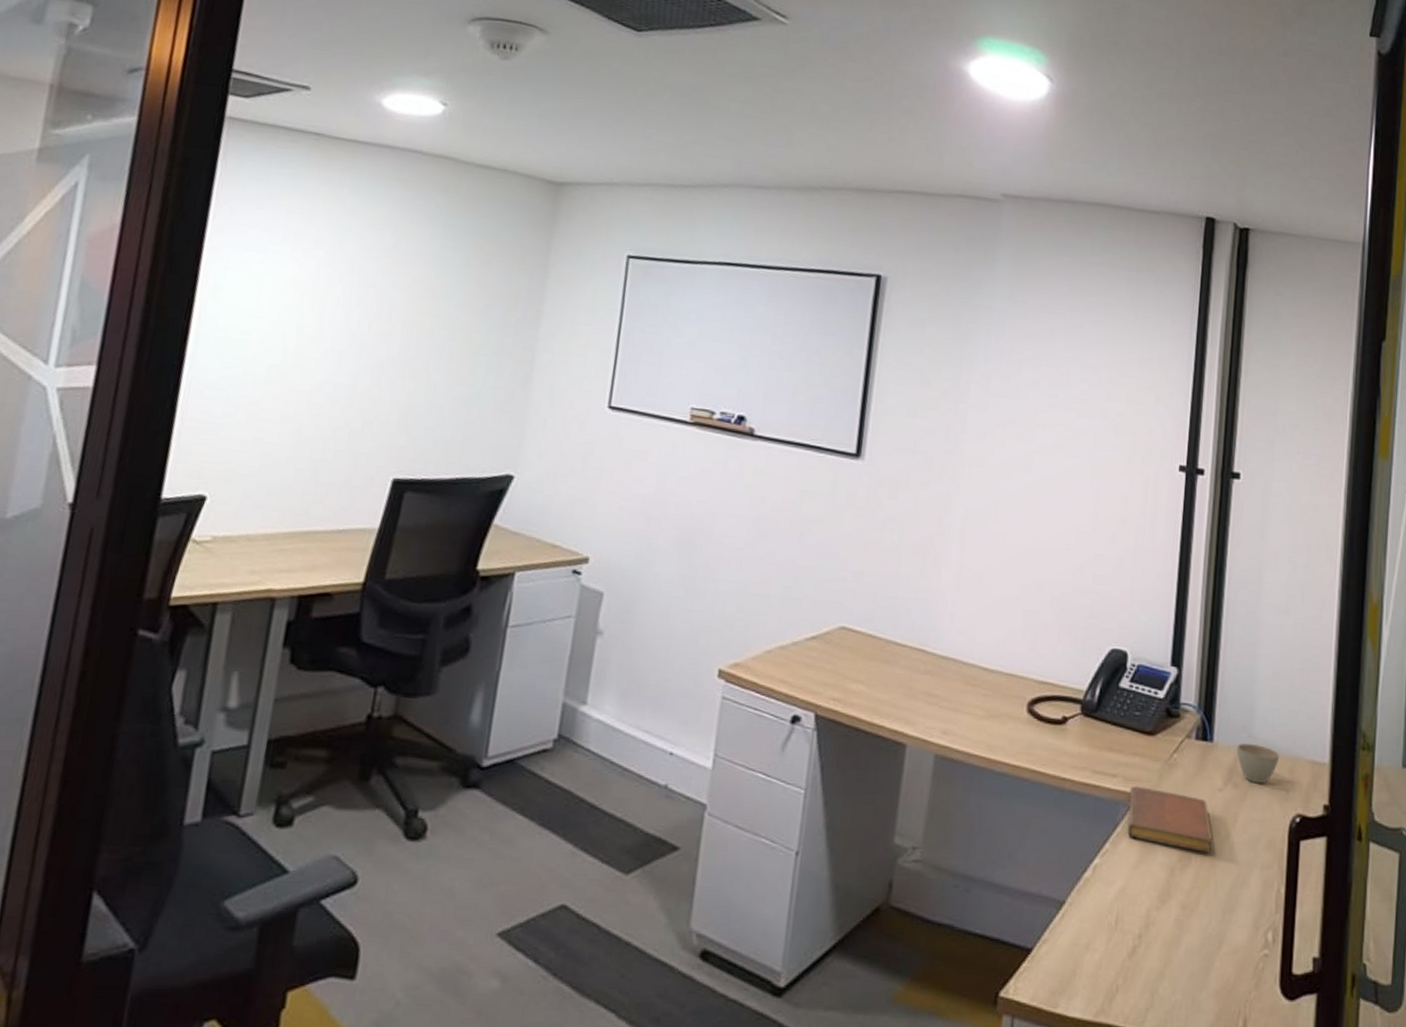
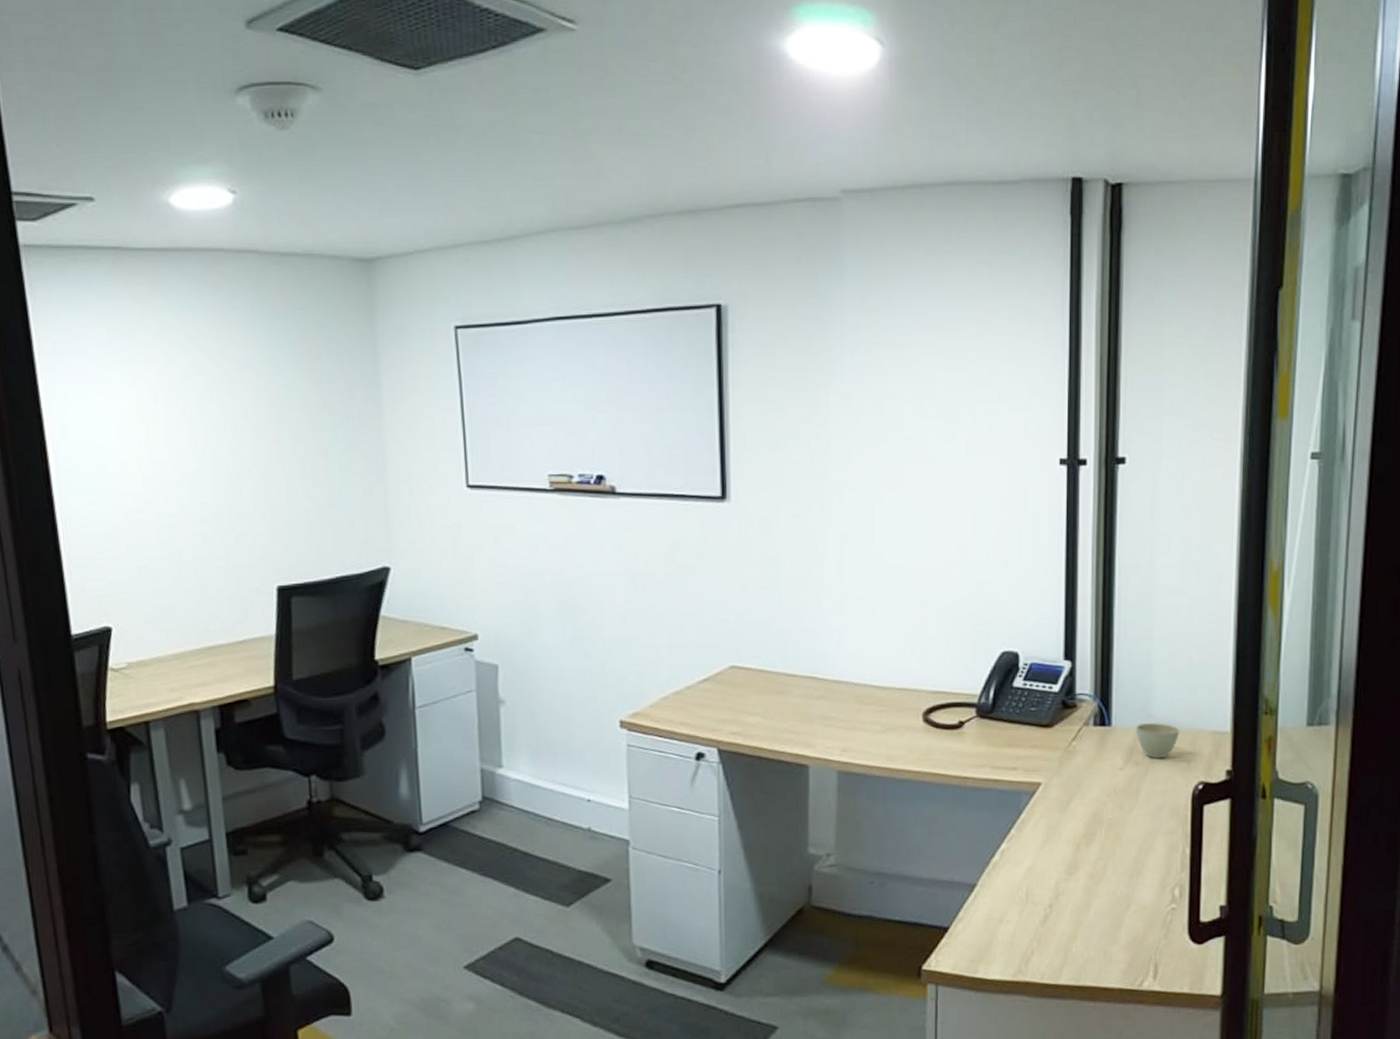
notebook: present [1127,786,1213,853] -> none [1031,775,1116,827]

